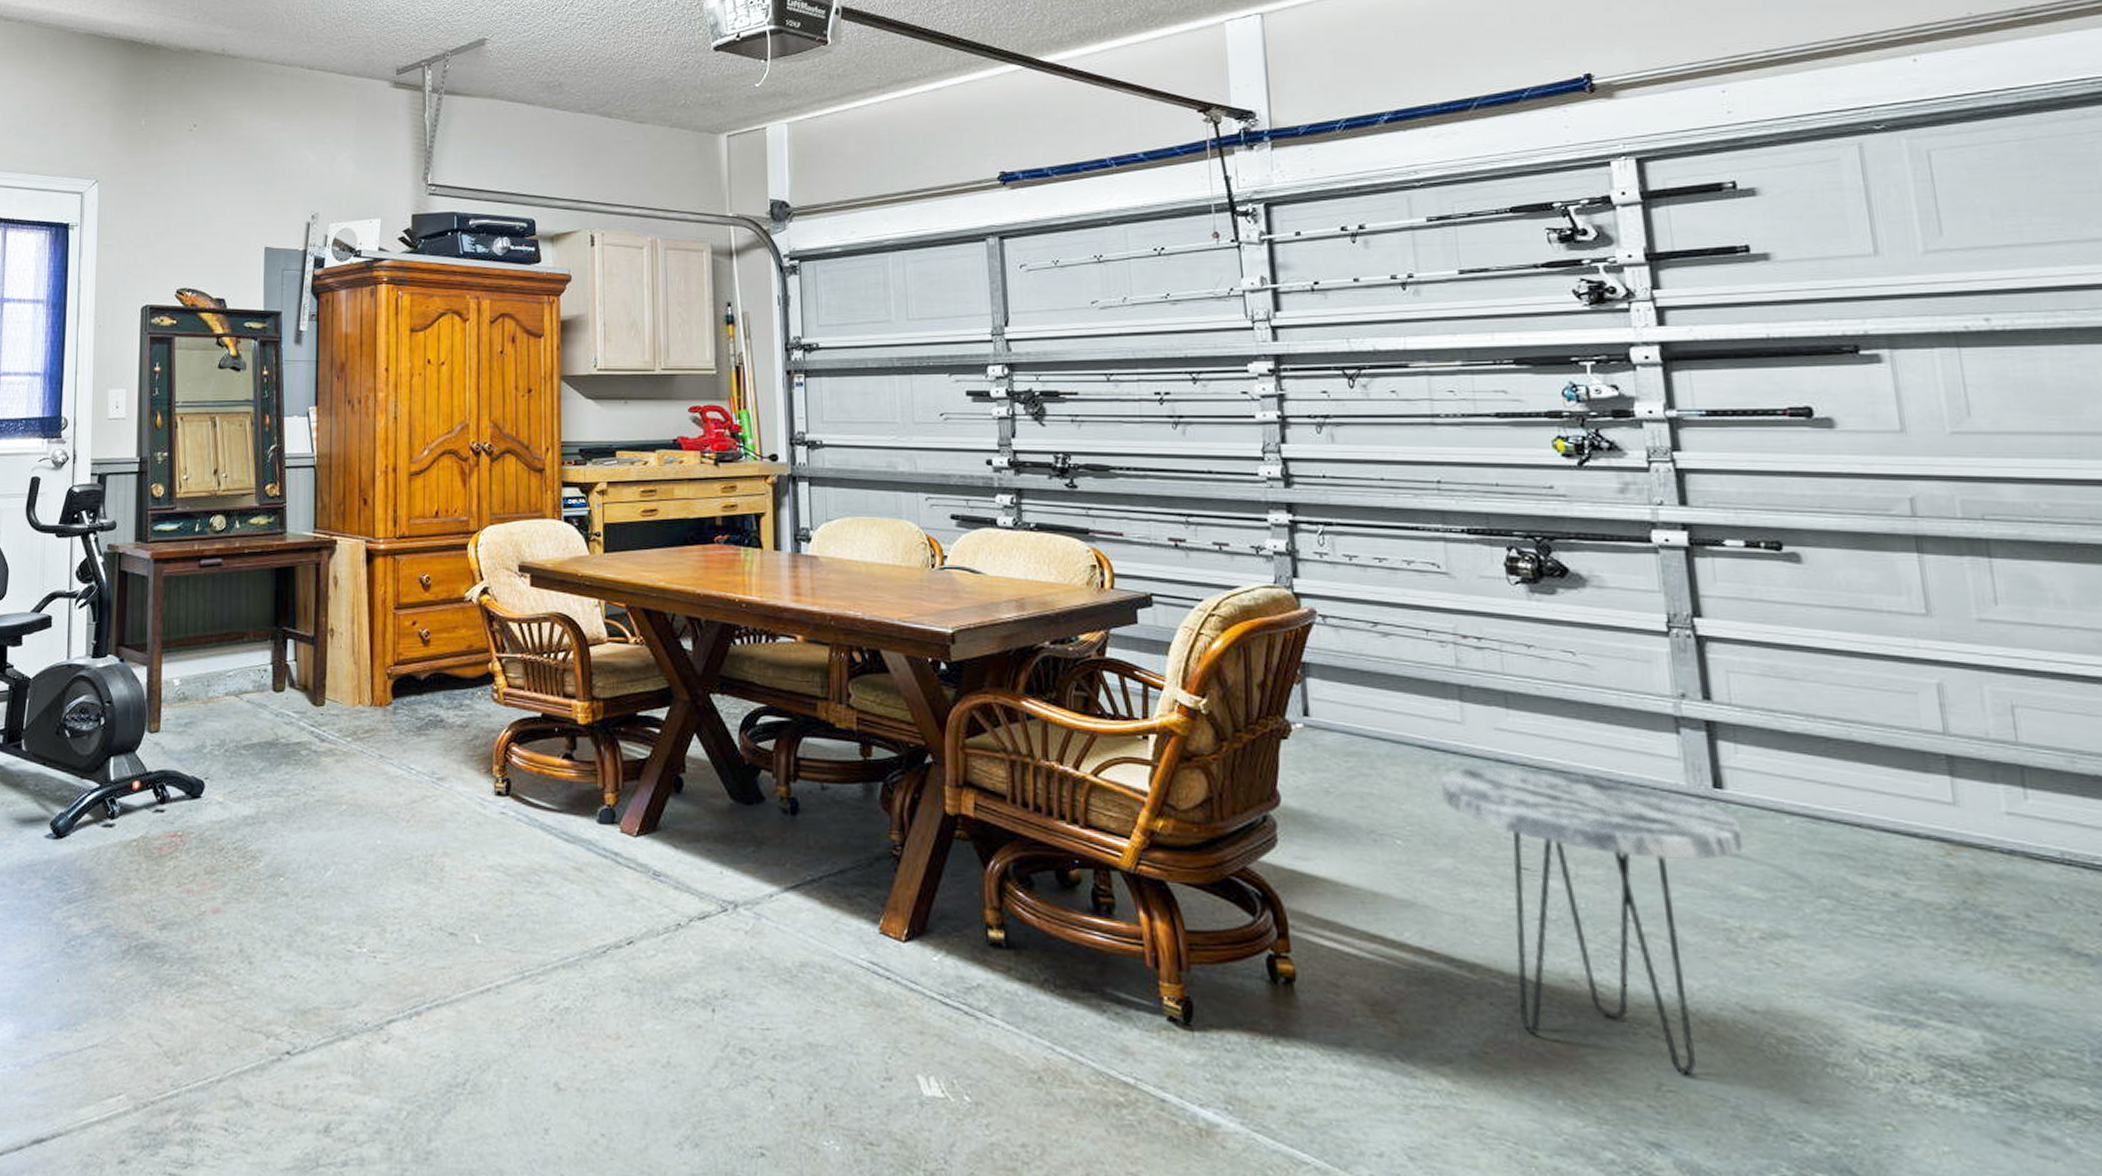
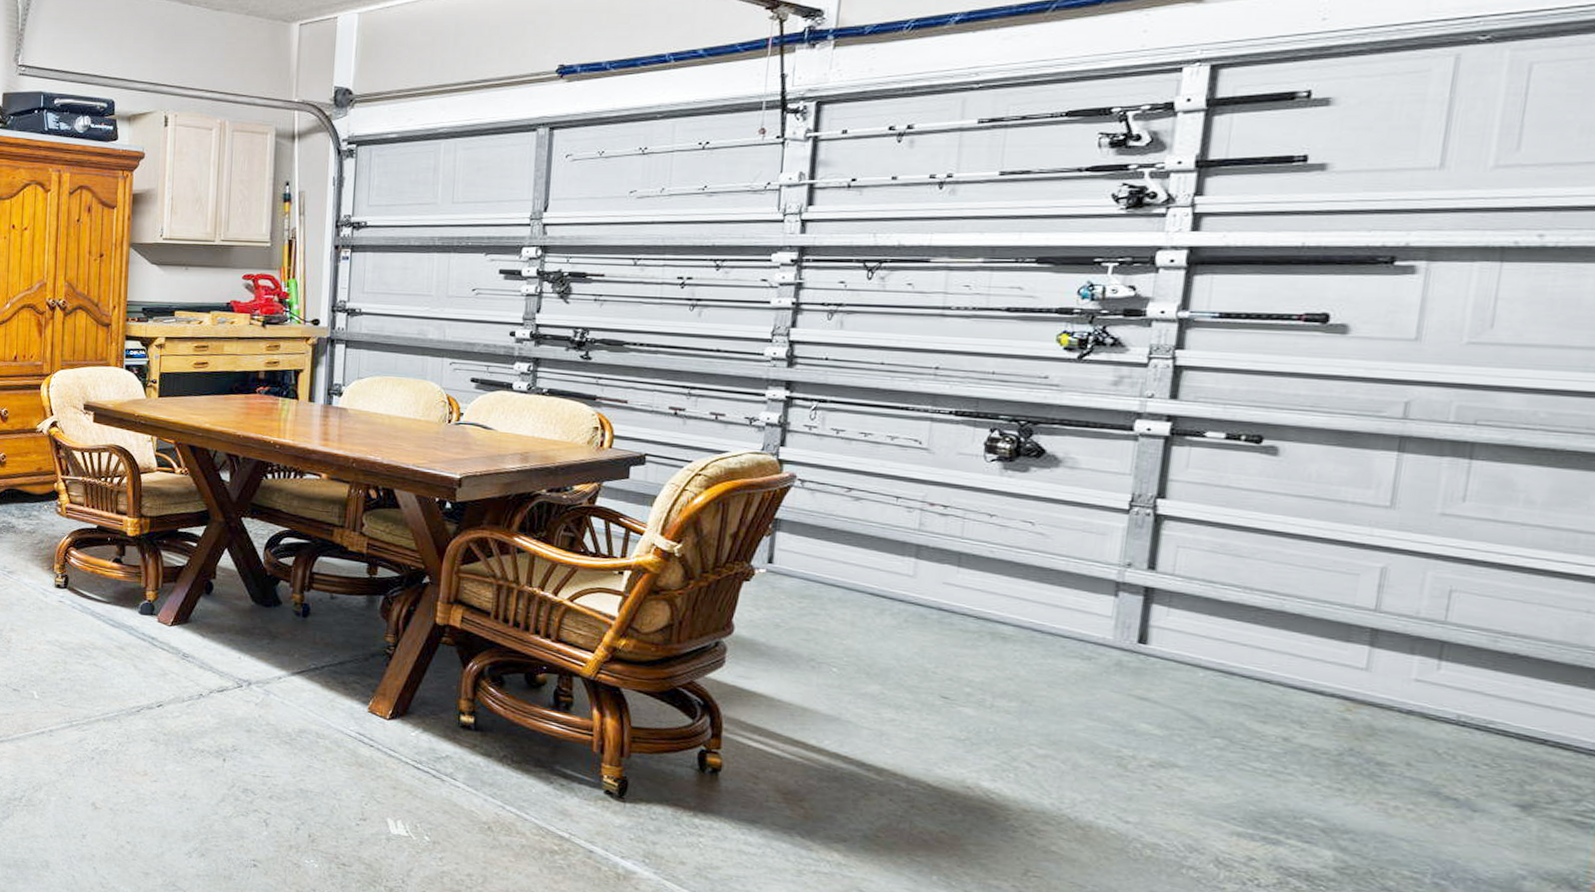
side table: present [1442,766,1744,1075] -> none [882,613,1156,866]

